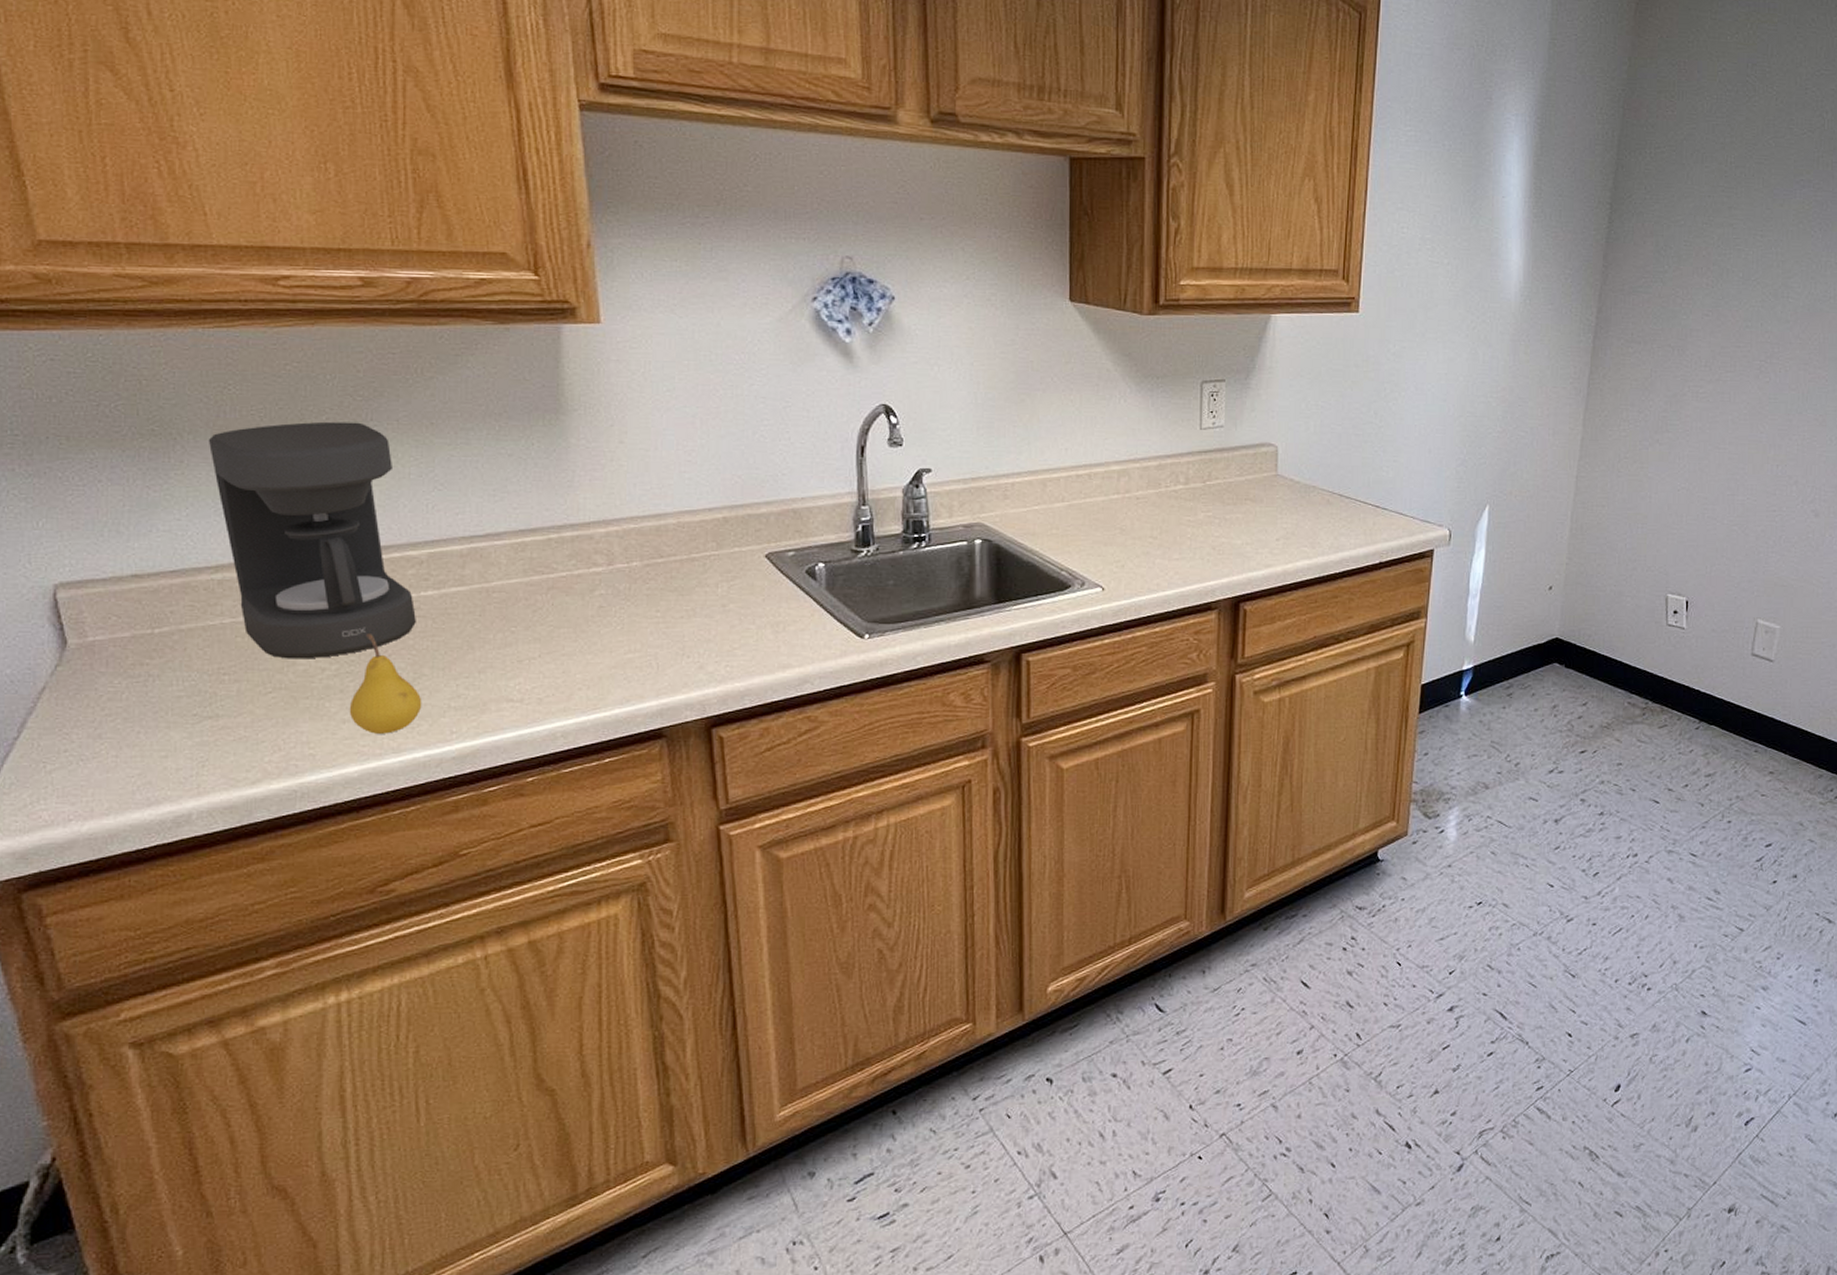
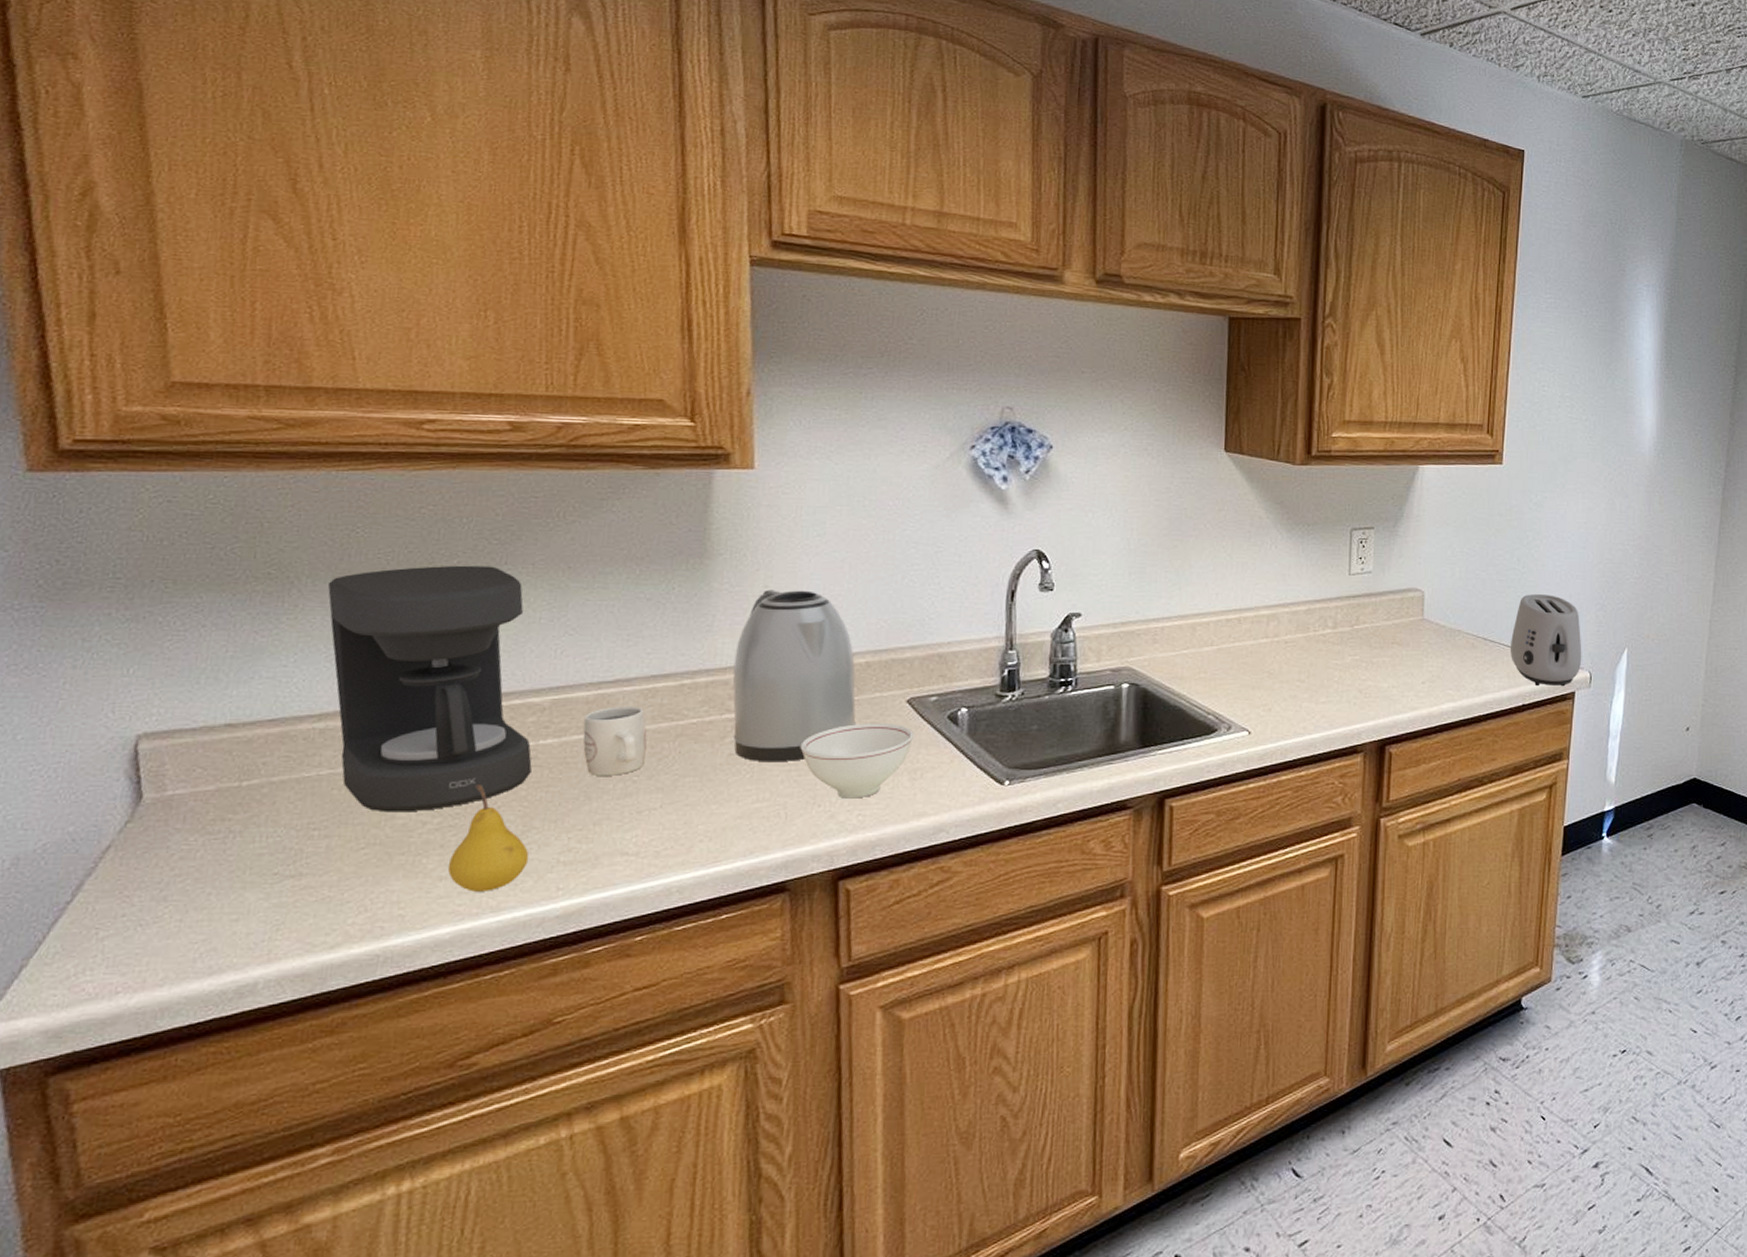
mug: none [459,560,521,626] -> present [582,706,647,776]
kettle: none [596,445,719,614] -> present [732,590,857,761]
bowl: none [666,577,774,650] -> present [800,723,914,799]
toaster: none [1366,449,1442,544] -> present [1509,594,1582,687]

